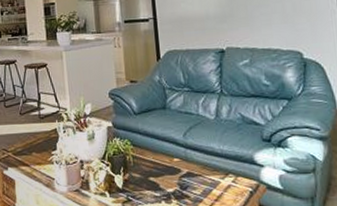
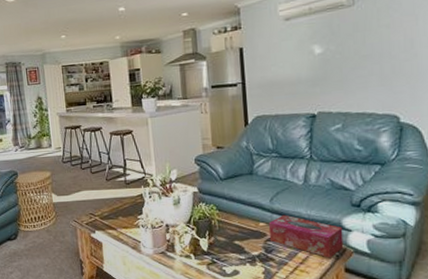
tissue box: none [182,149,257,195] -> present [268,214,344,258]

